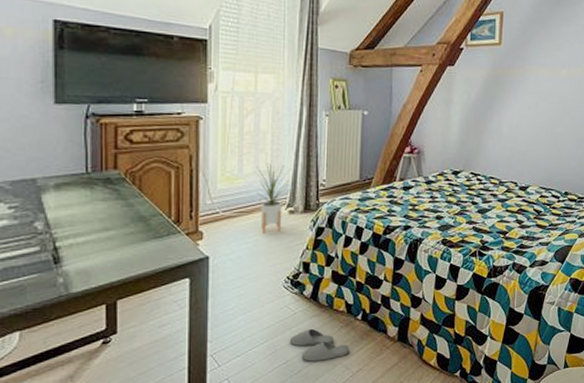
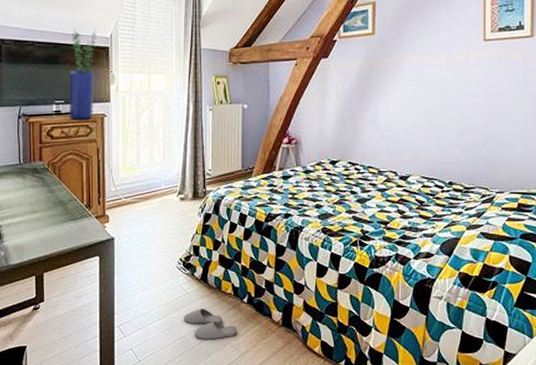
vase: none [154,15,192,122] -> present [69,28,96,120]
house plant: present [255,162,291,235] -> none [150,154,181,219]

